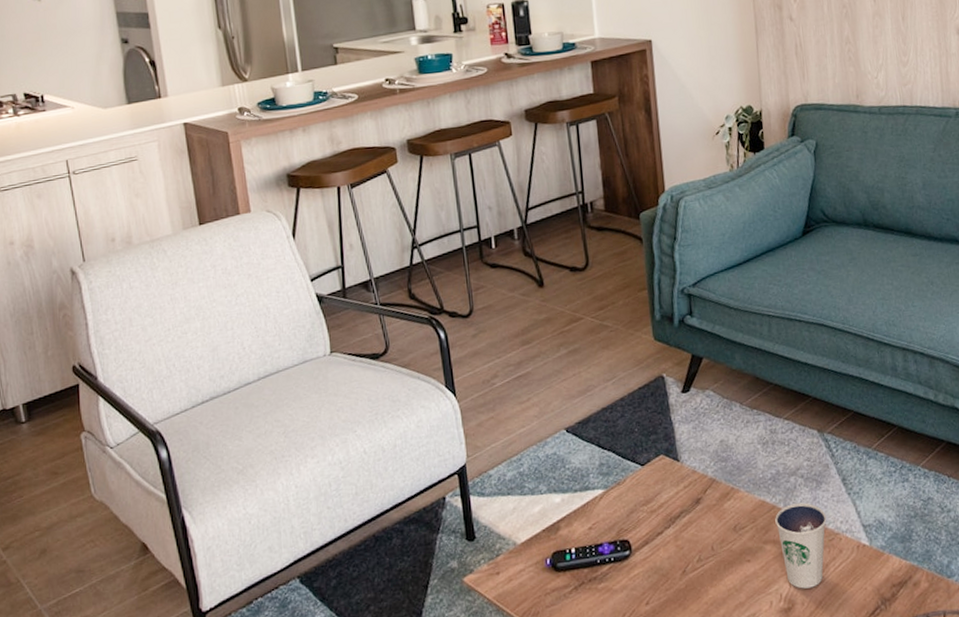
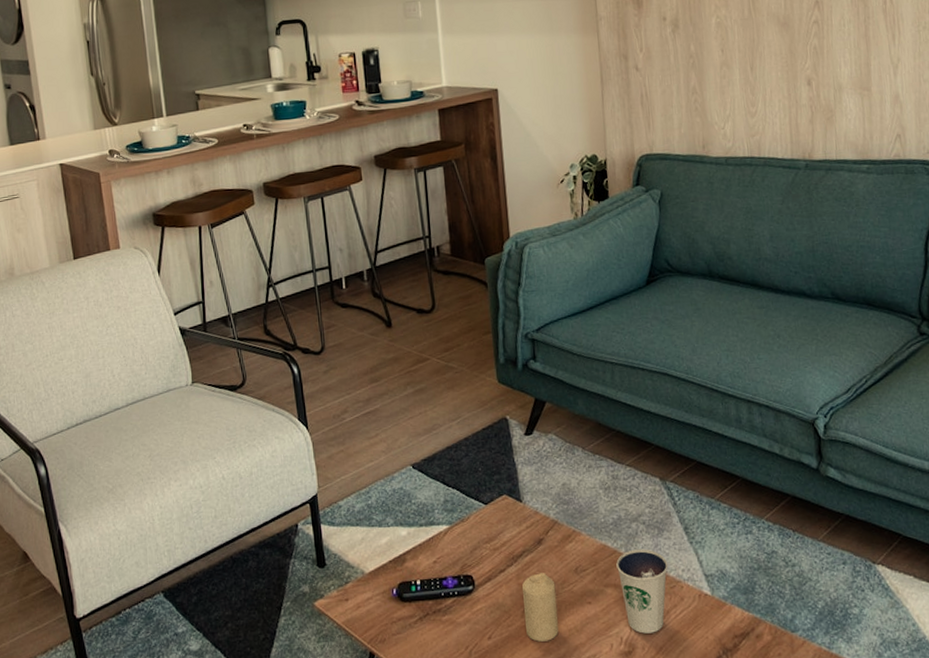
candle: none [680,533,718,604] -> present [522,573,559,642]

